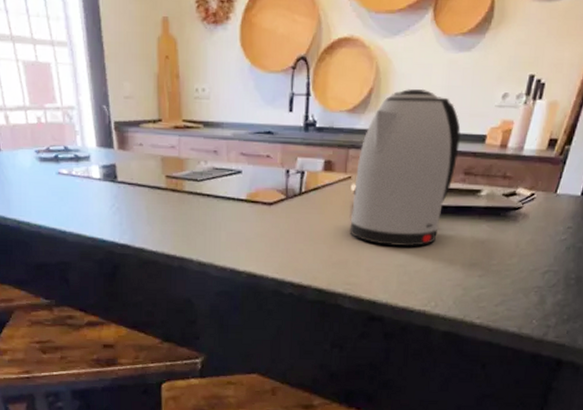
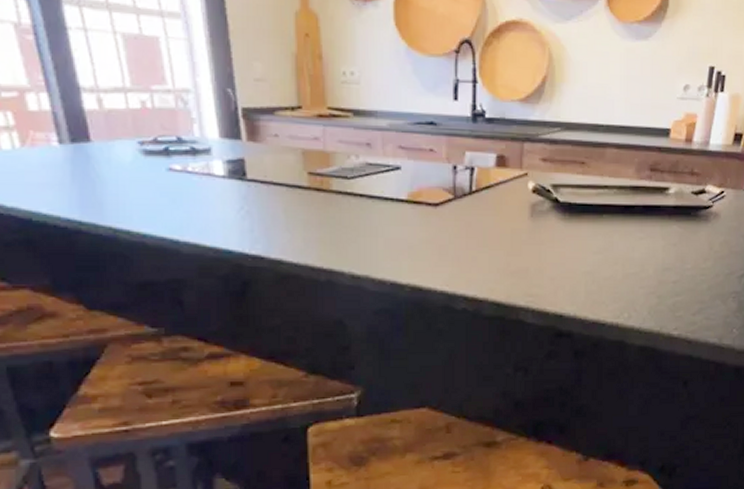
kettle: present [349,88,461,247] -> none [529,78,644,252]

